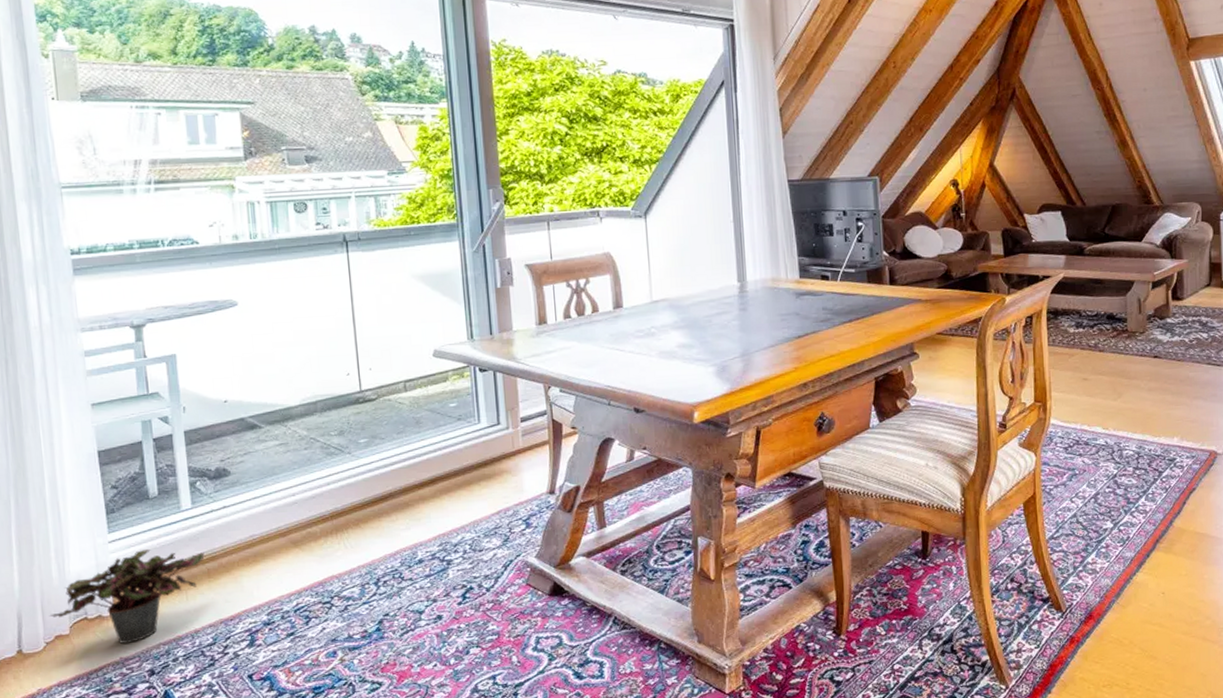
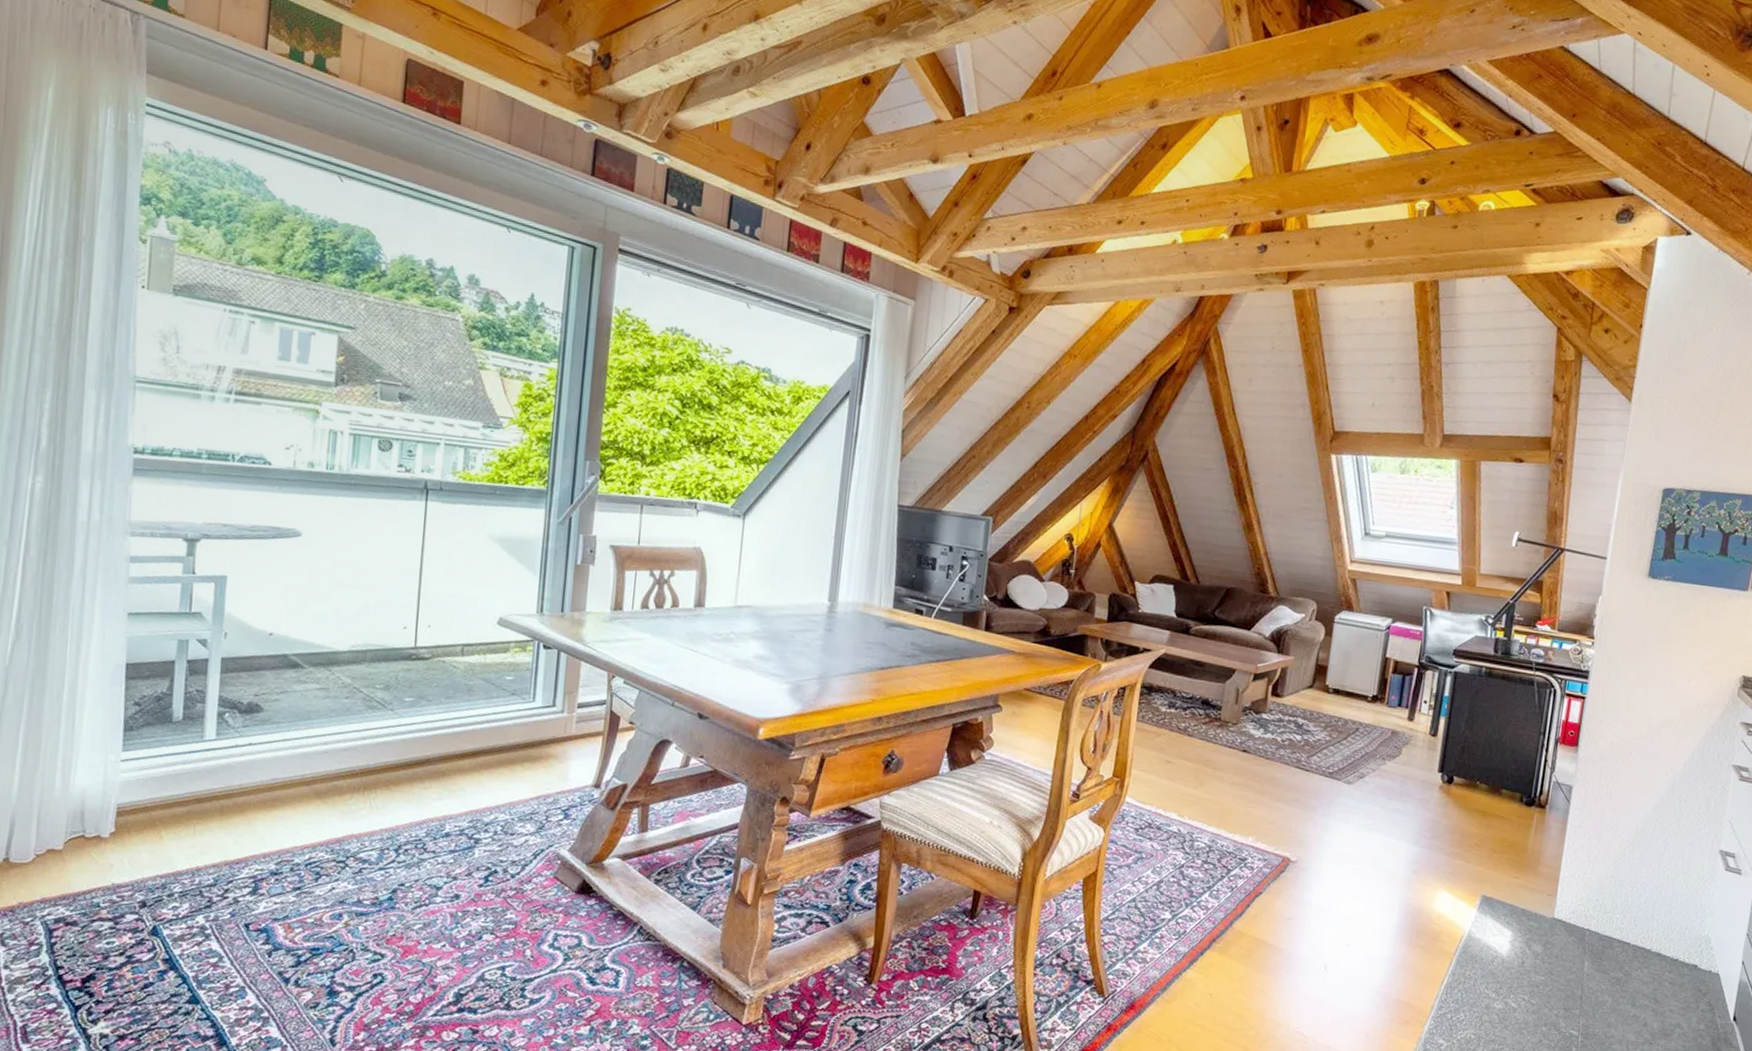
potted plant: present [49,548,205,644] -> none [44,774,221,870]

